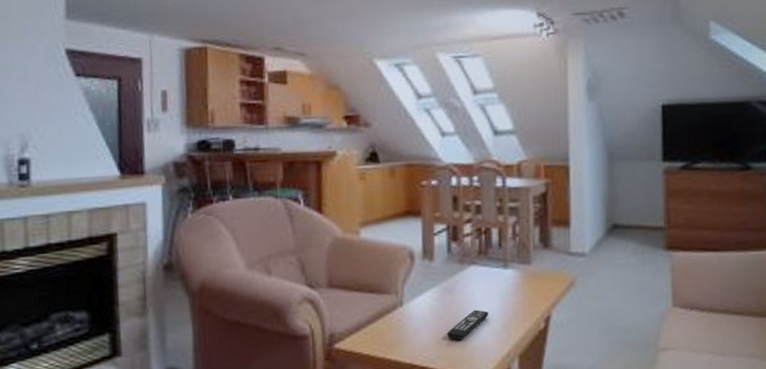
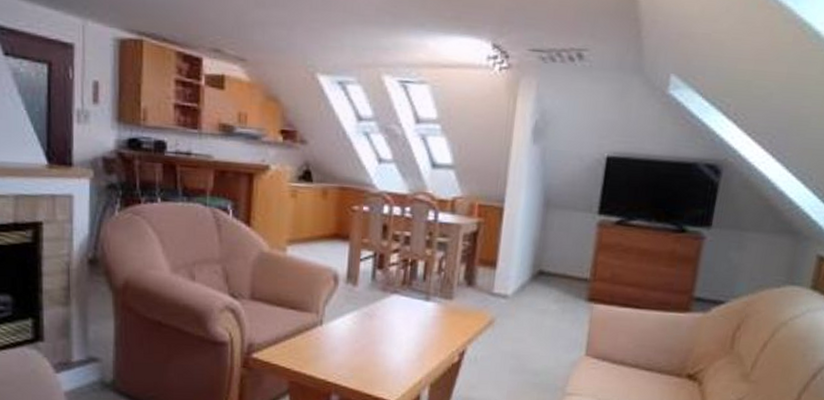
remote control: present [447,309,489,341] -> none [363,337,406,364]

